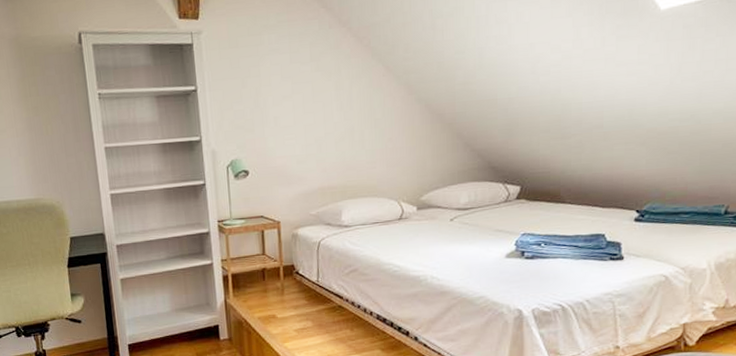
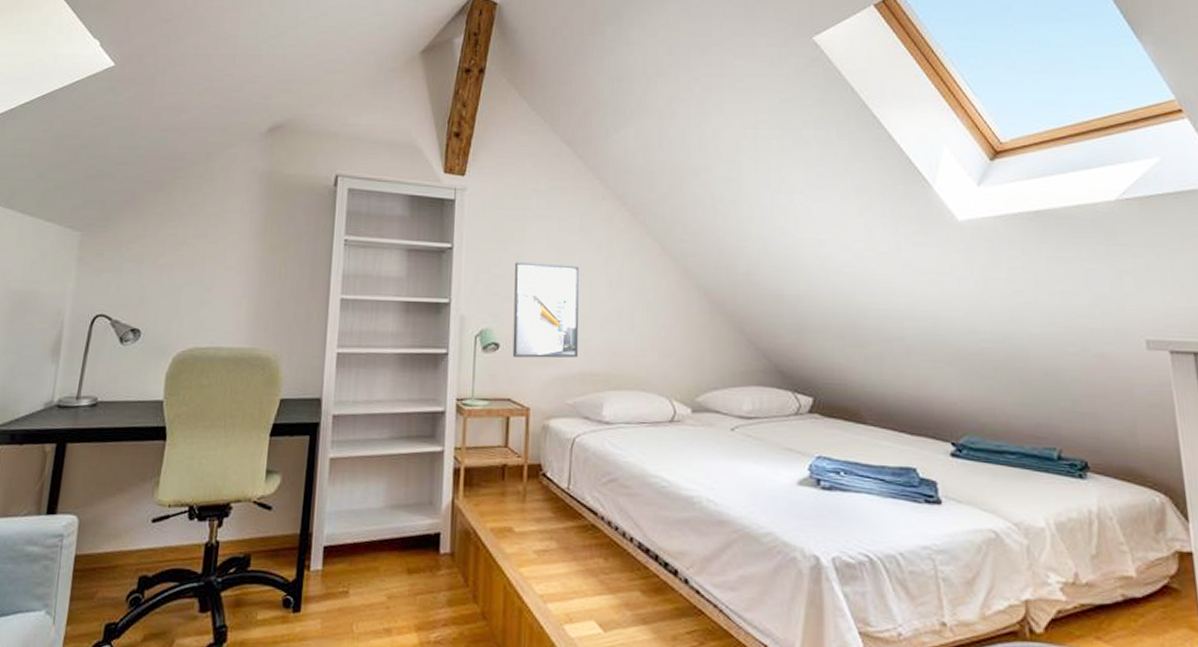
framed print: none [255,94,318,181] -> present [512,262,579,358]

